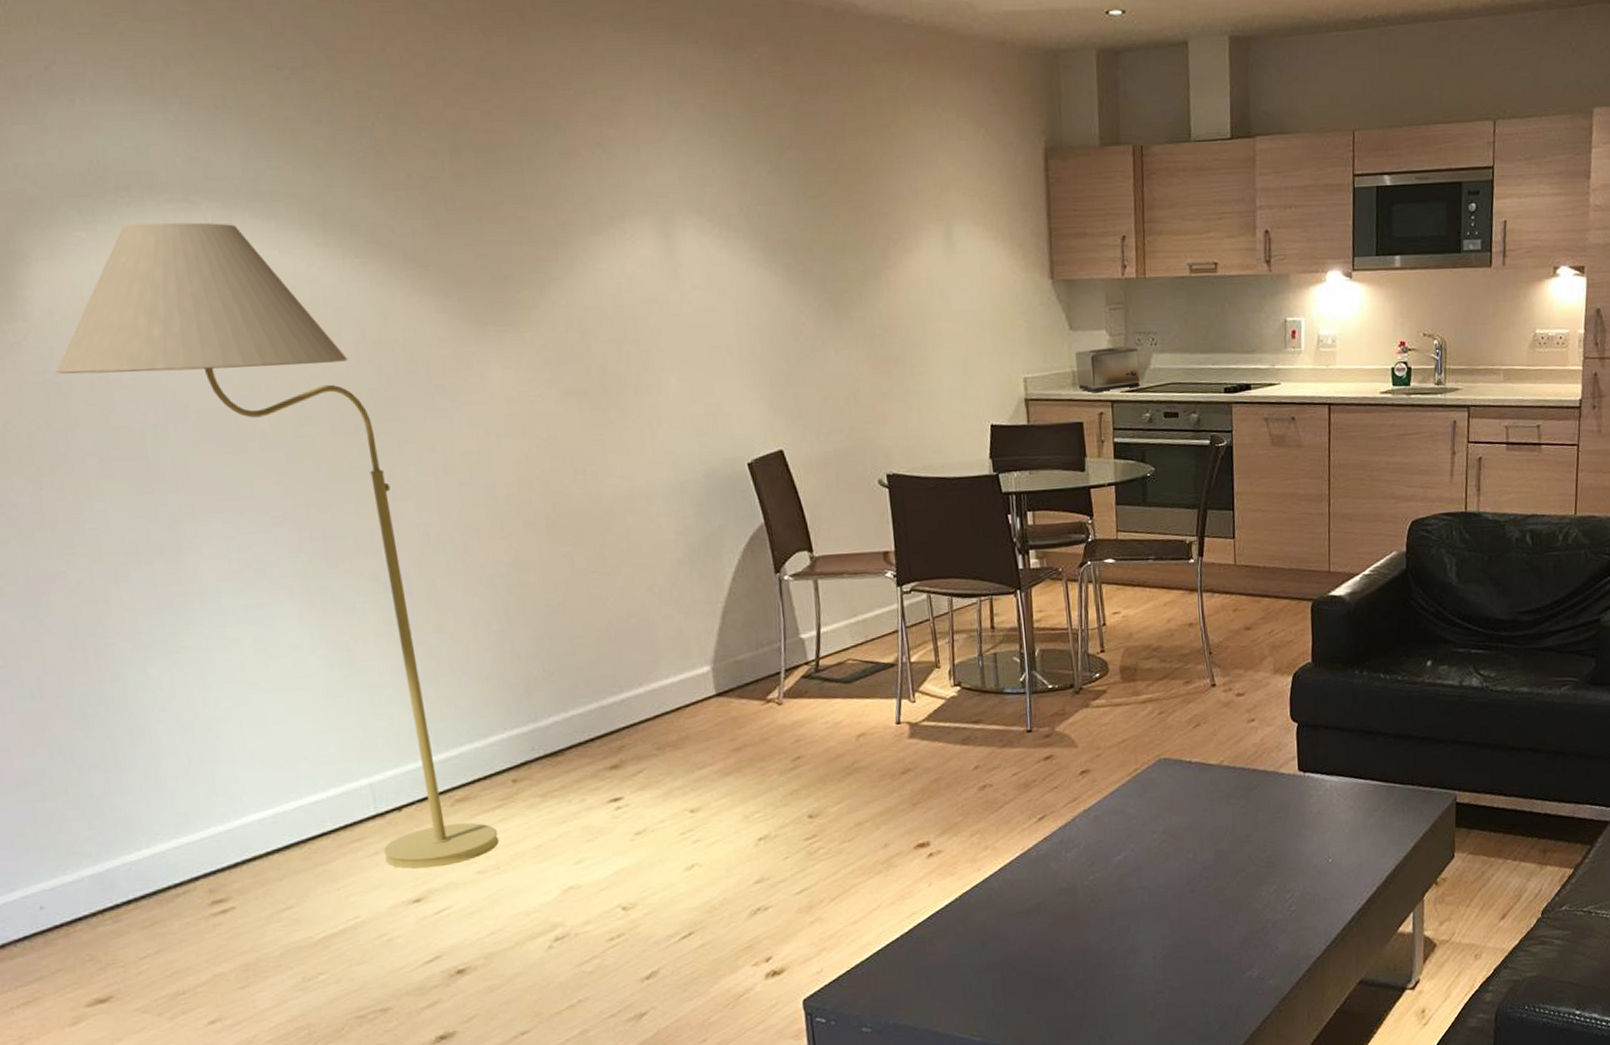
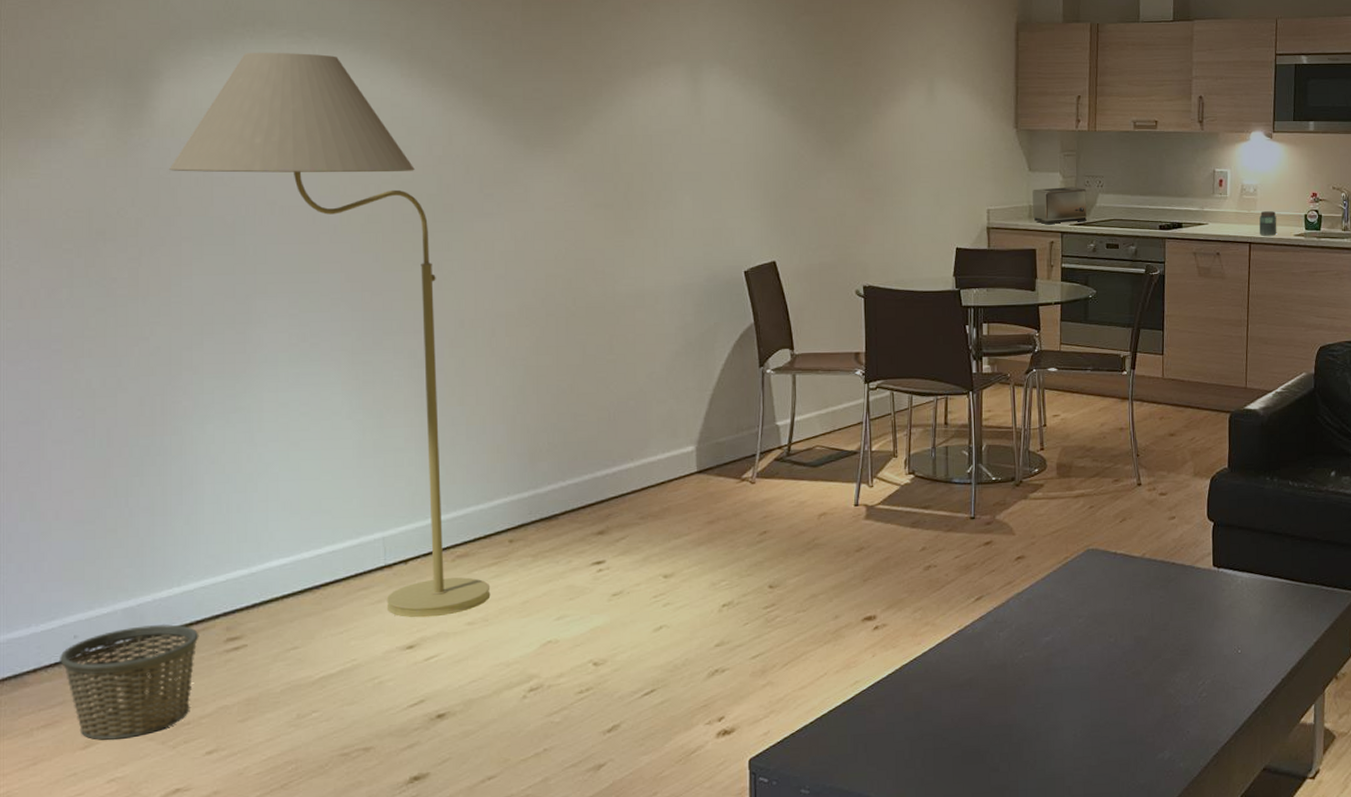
basket: none [28,889,182,1015] -> present [60,624,199,740]
peanut butter: none [1339,365,1361,396] -> present [1259,211,1277,237]

